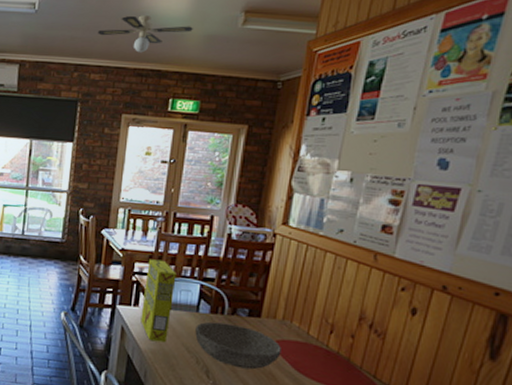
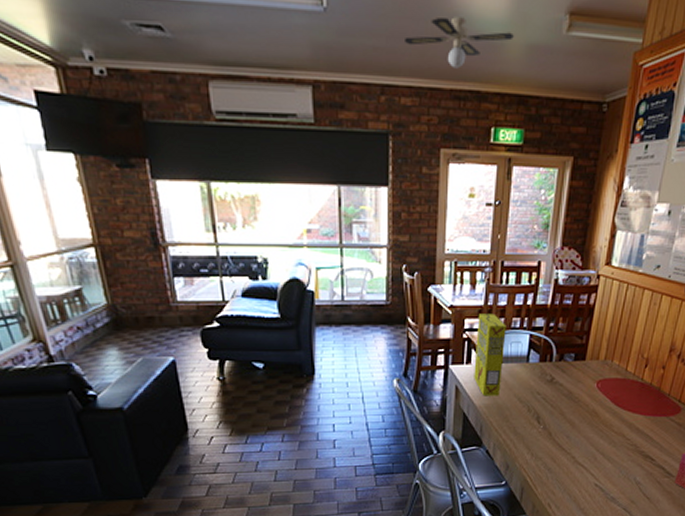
bowl: present [195,321,281,370] -> none [526,370,603,410]

